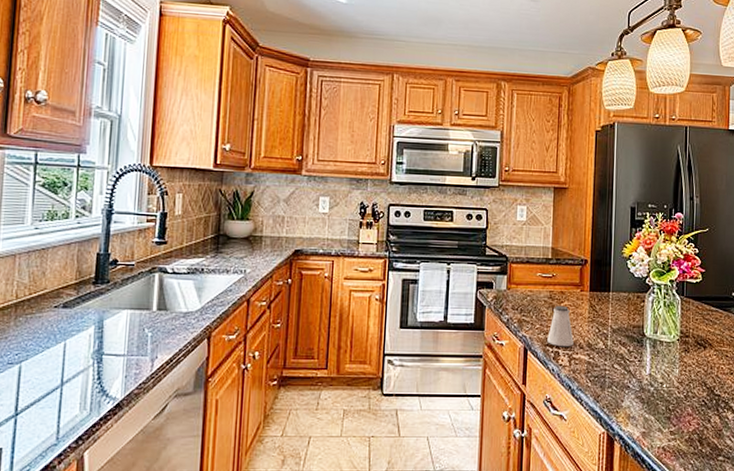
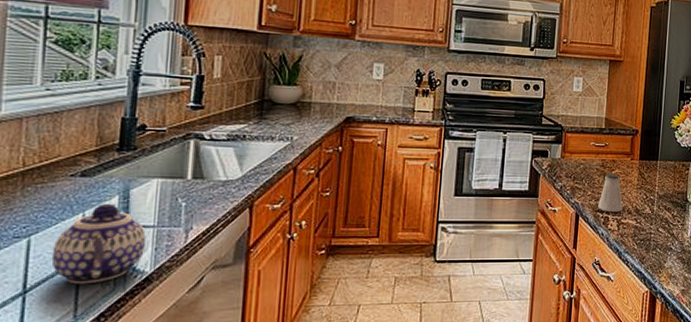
teapot: none [38,332,117,409] -> present [51,203,146,285]

